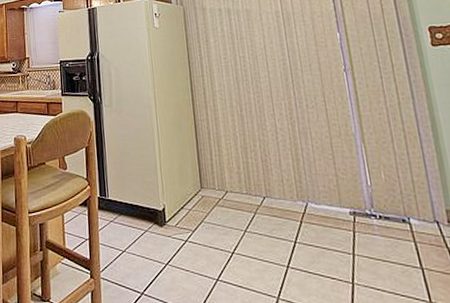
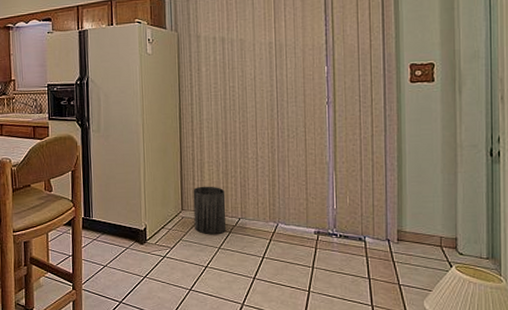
trash can: none [211,161,250,216] -> present [193,186,226,235]

